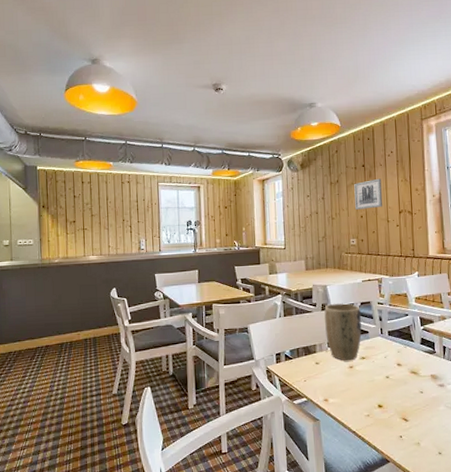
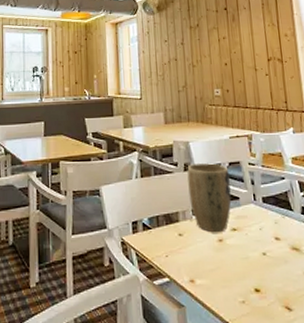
wall art: present [354,178,383,210] -> none [216,22,249,56]

